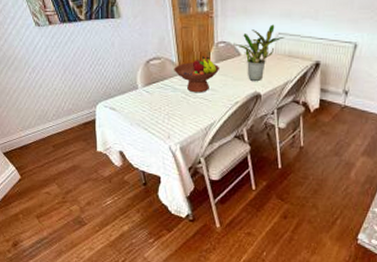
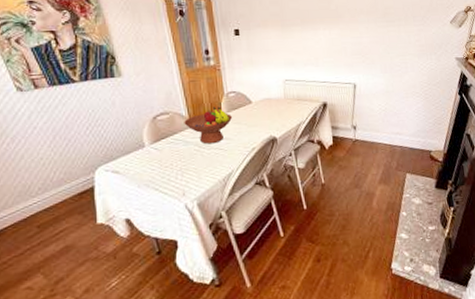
potted plant: present [233,24,285,82] -> none [243,72,292,127]

